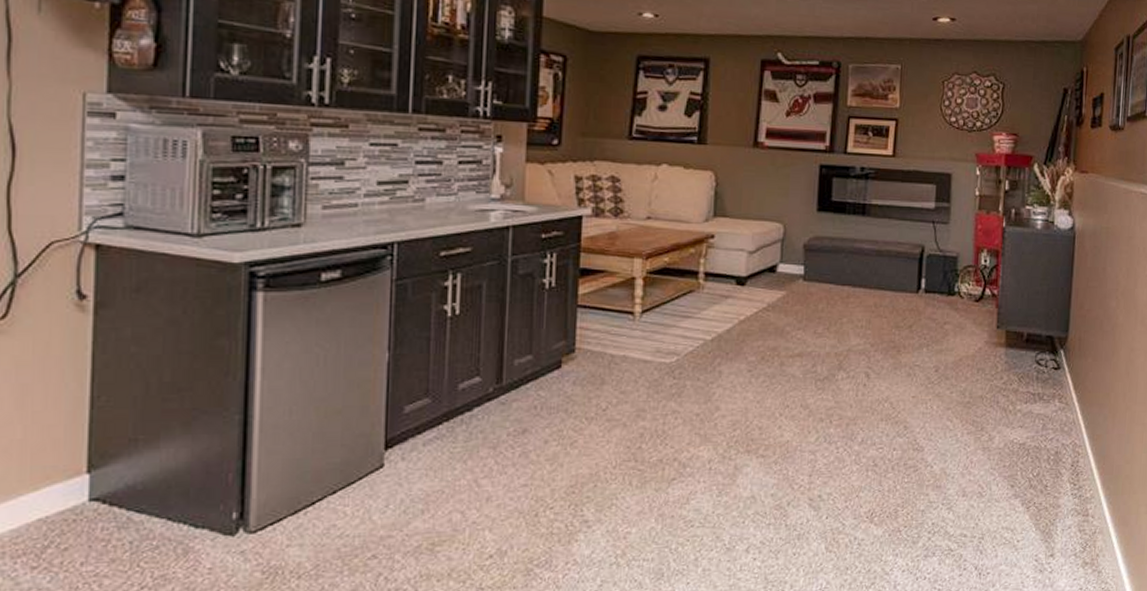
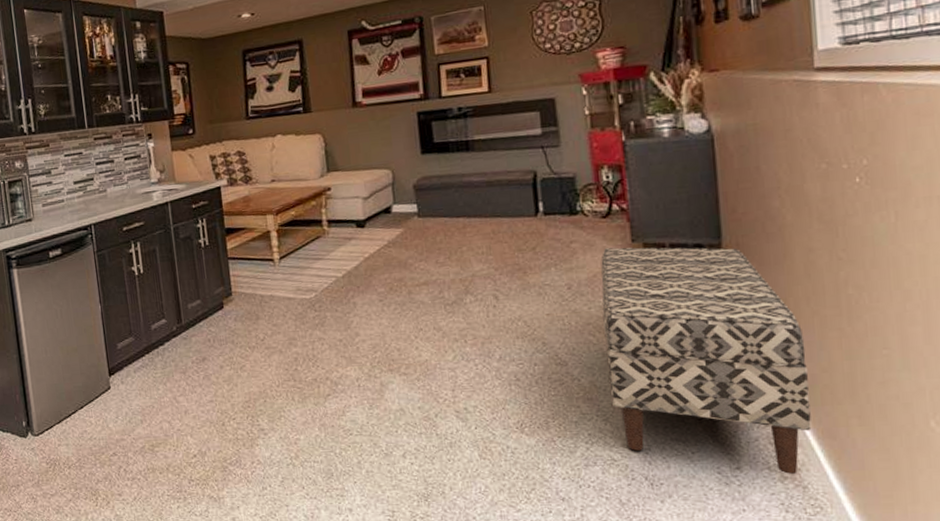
bench: none [957,333,1117,560] -> present [601,247,812,474]

